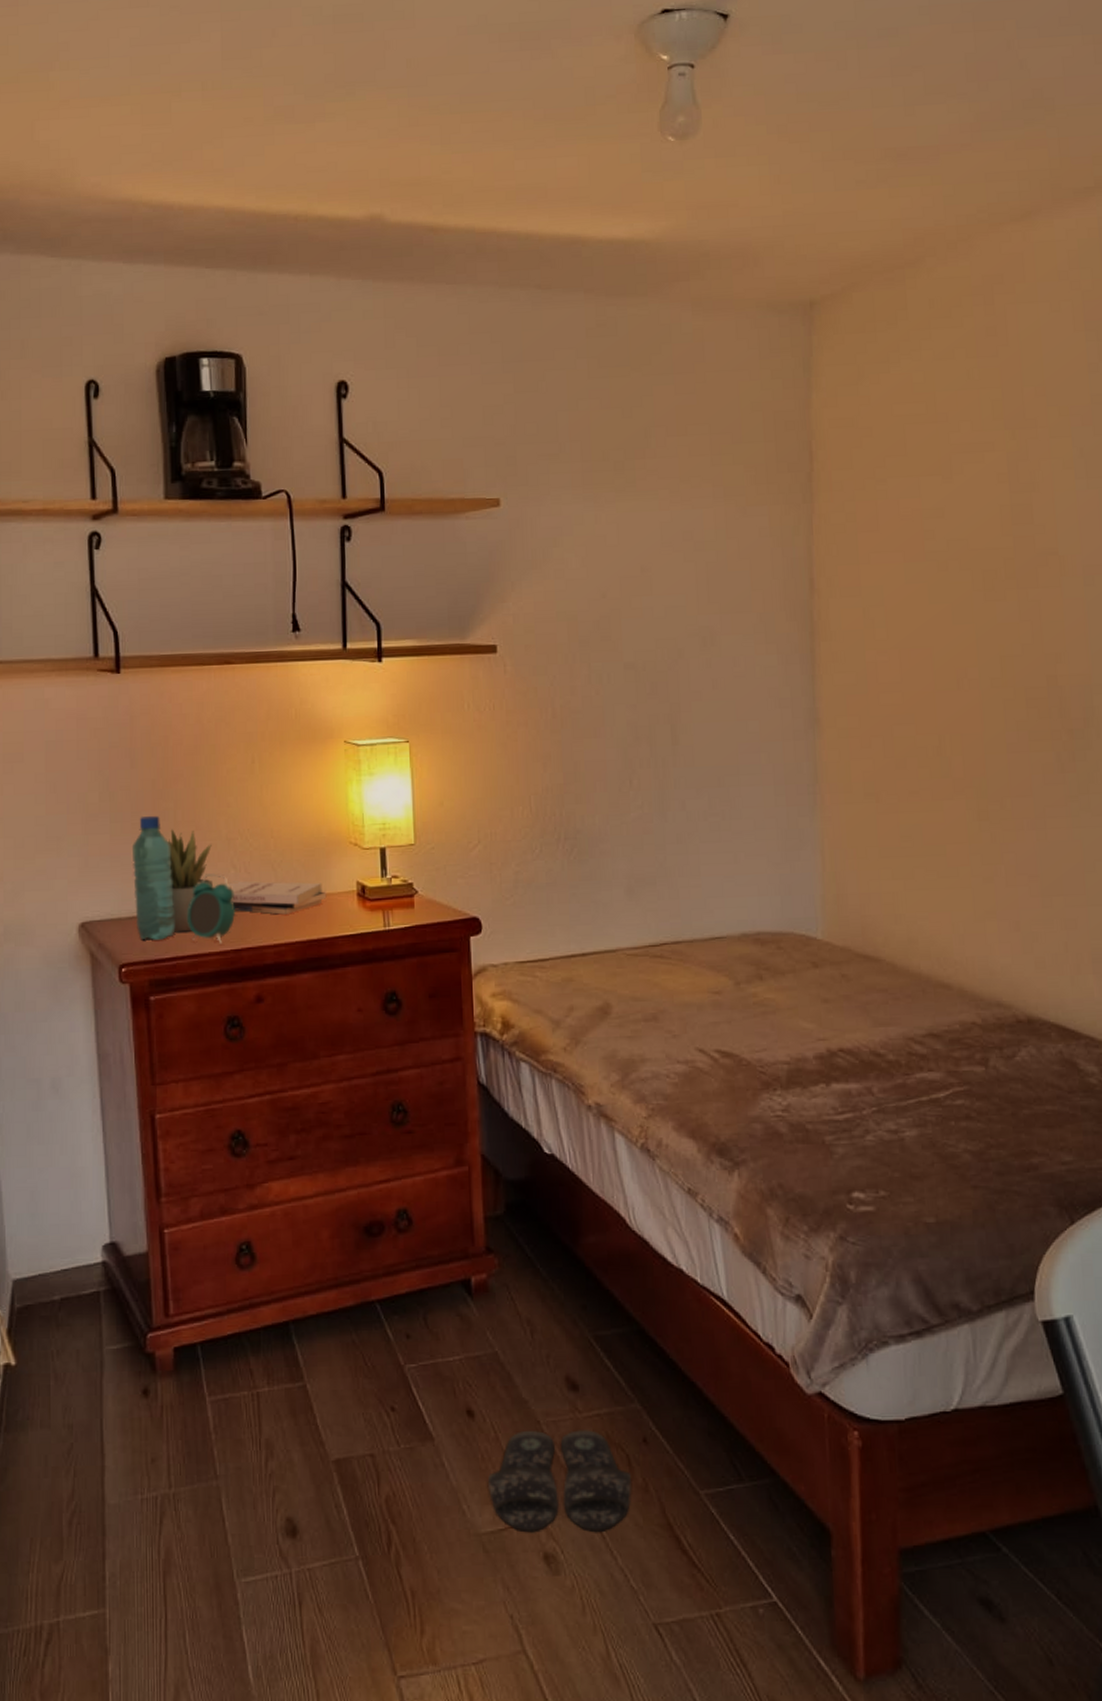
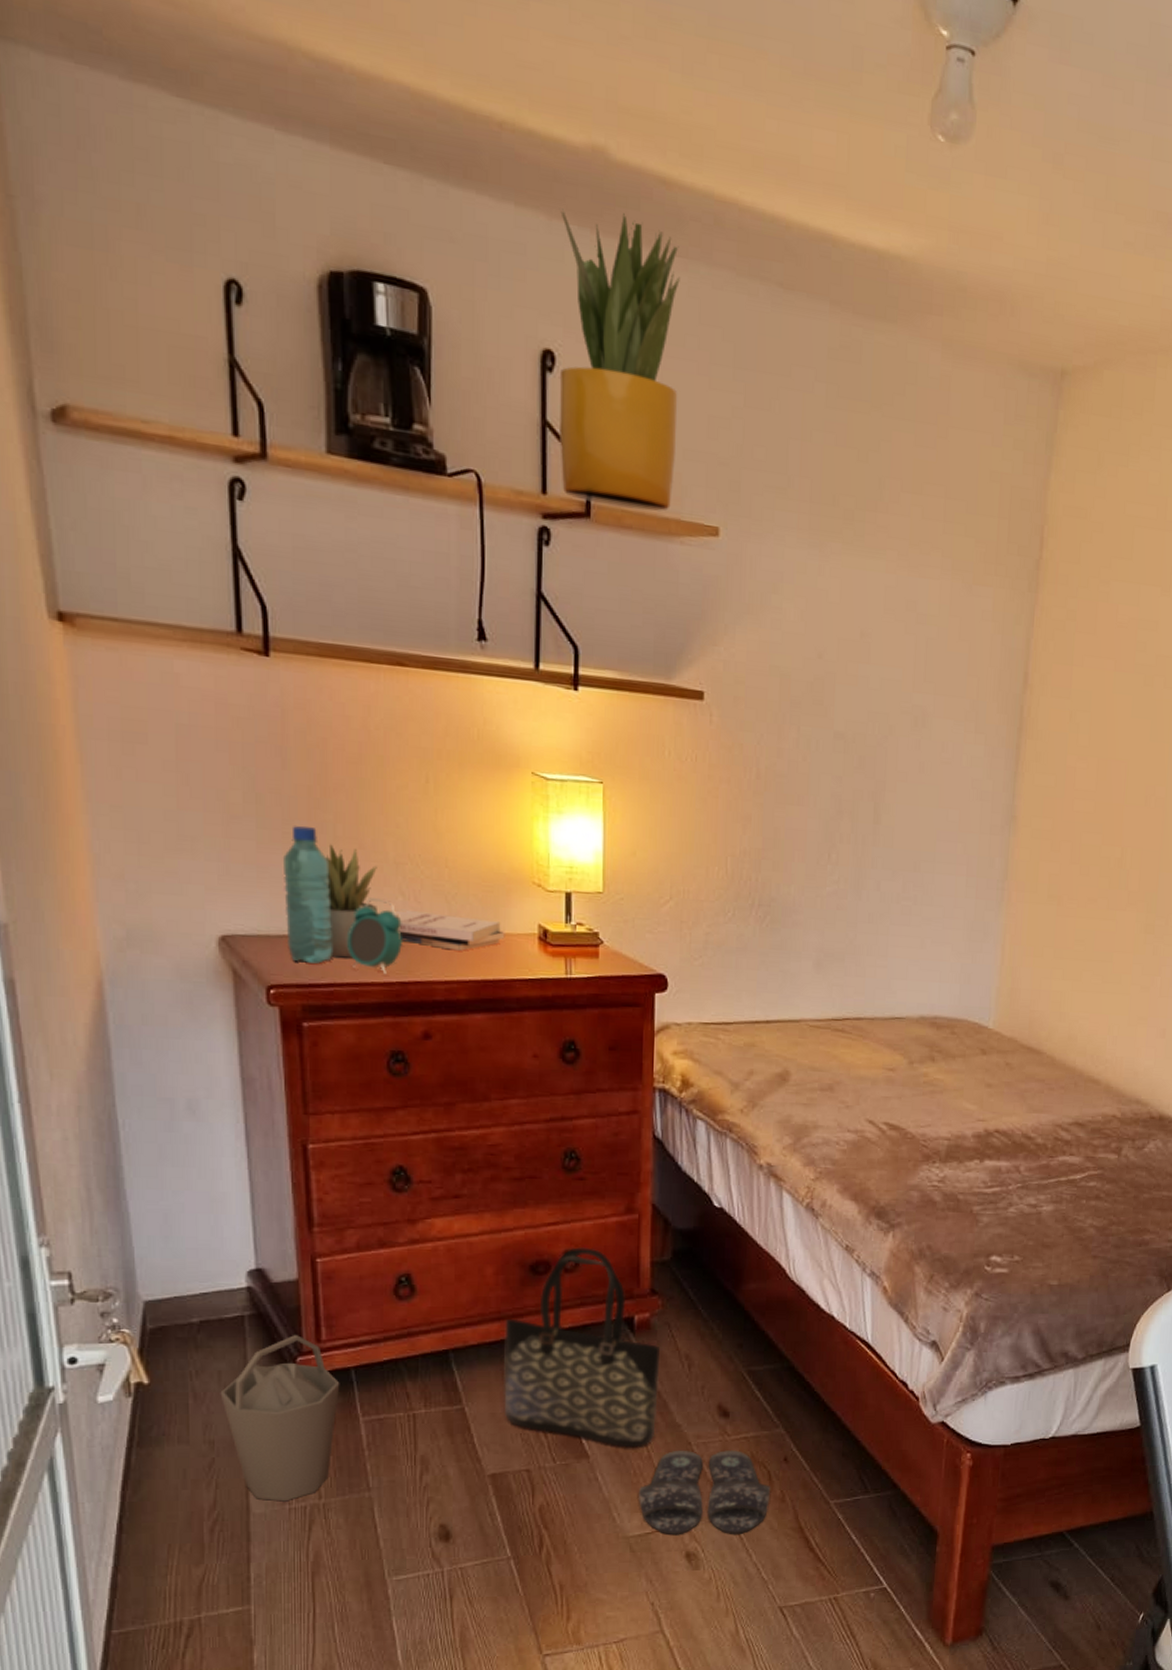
trash bin: none [78,1310,188,1491] -> present [220,1335,340,1502]
tote bag: none [342,1205,502,1428] -> present [504,1247,661,1448]
planter: none [346,261,456,498] -> present [559,208,680,511]

